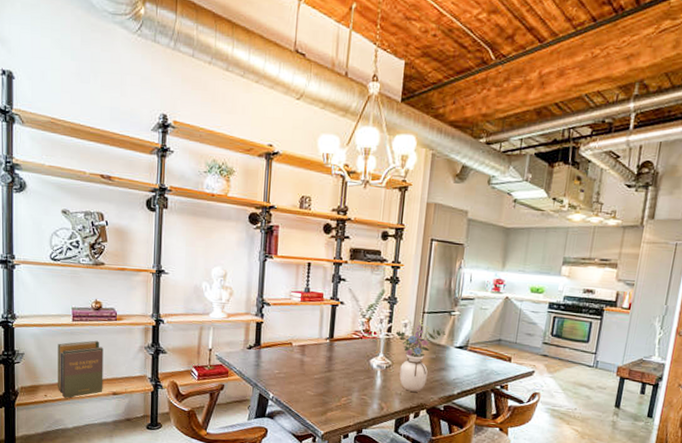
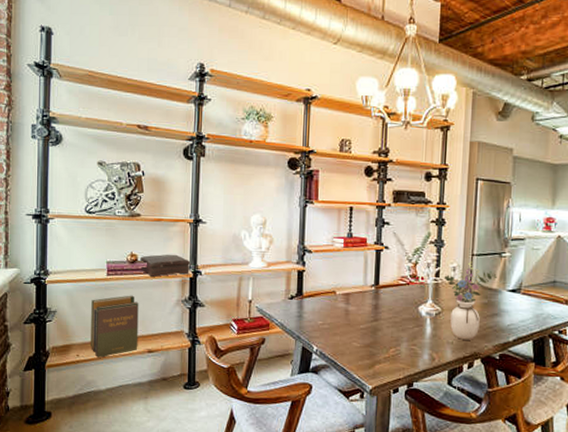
decorative box: none [104,302,154,324] -> present [140,254,191,277]

